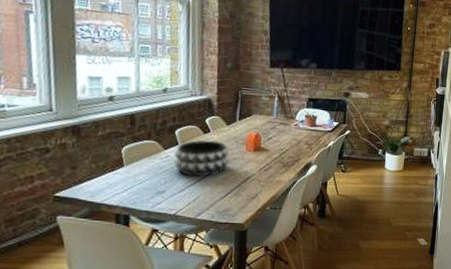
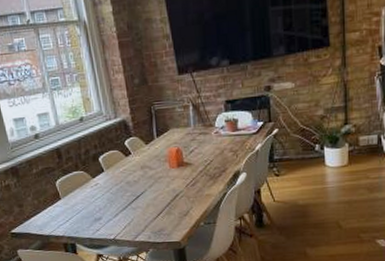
decorative bowl: present [174,140,229,177] -> none [102,162,155,201]

